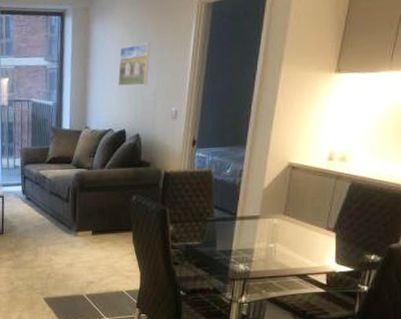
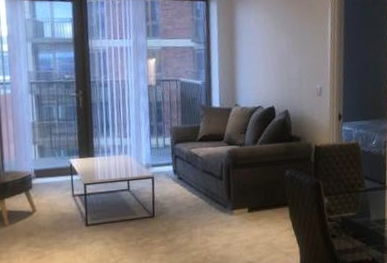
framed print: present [117,43,151,86] -> none [264,26,293,66]

